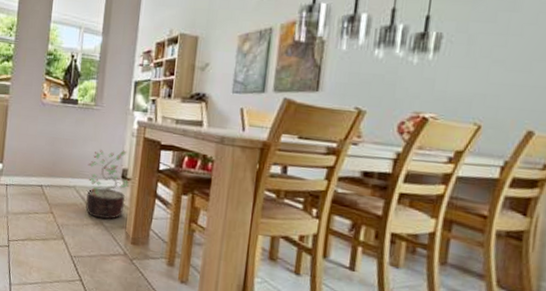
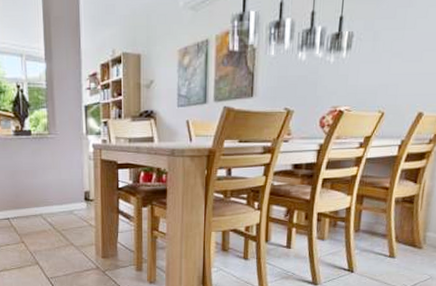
decorative plant: present [85,150,130,220] -> none [50,174,93,240]

